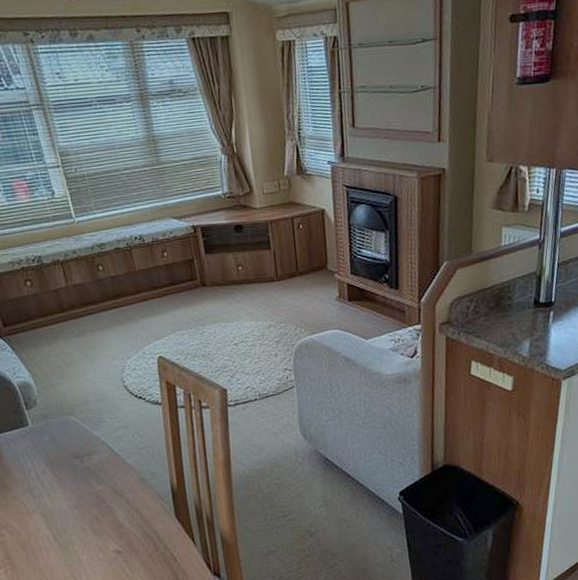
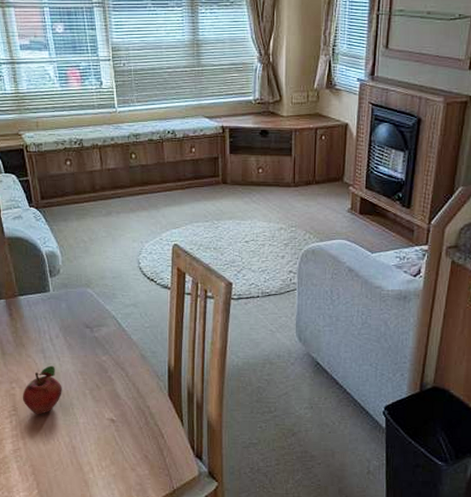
fruit: none [14,504,59,560] -> present [22,365,62,415]

